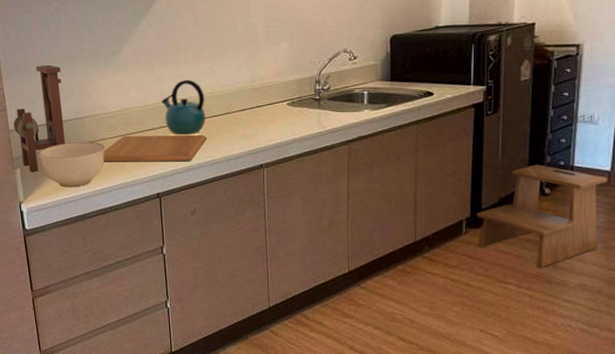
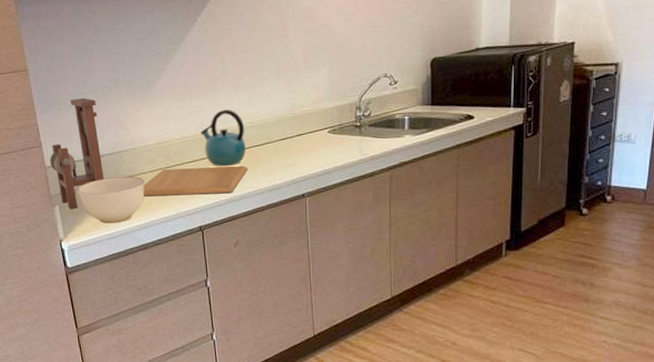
step stool: present [477,164,608,268] -> none [516,185,644,287]

